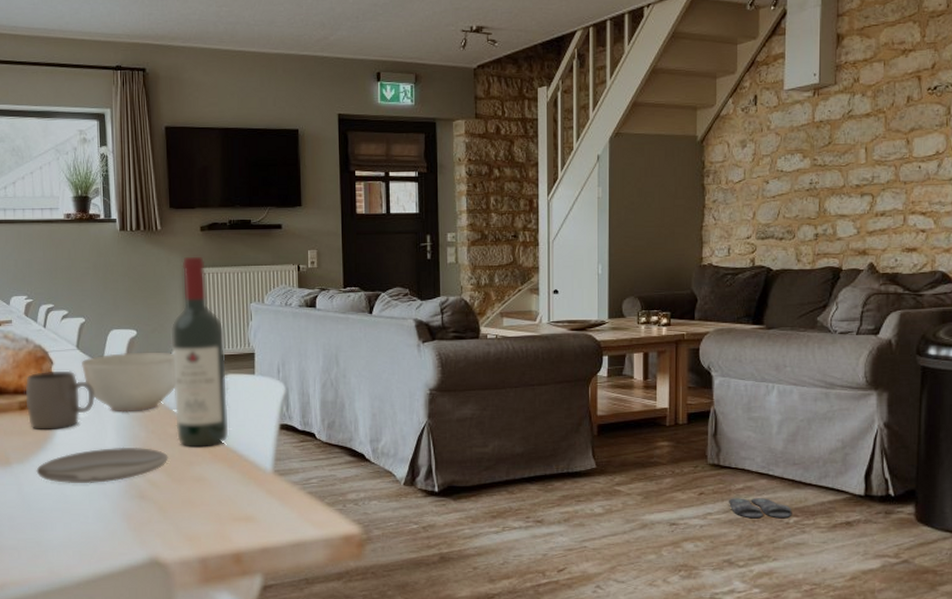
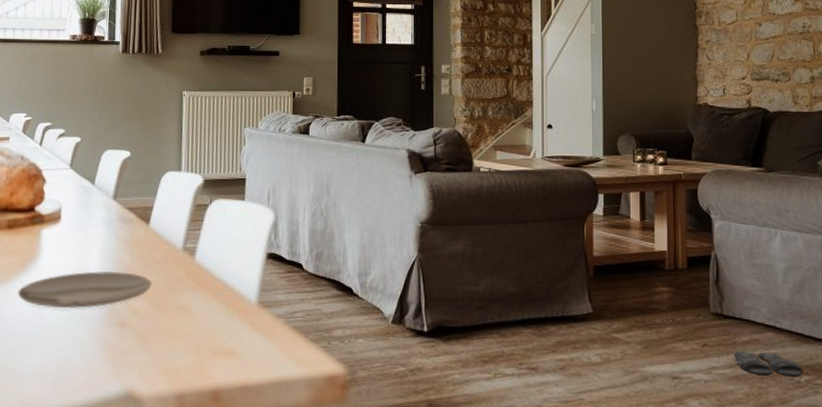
mug: present [24,370,96,431] -> none [13,189,84,251]
bowl: present [81,351,176,412] -> none [72,173,166,235]
wine bottle: present [170,255,230,448] -> none [161,78,218,275]

